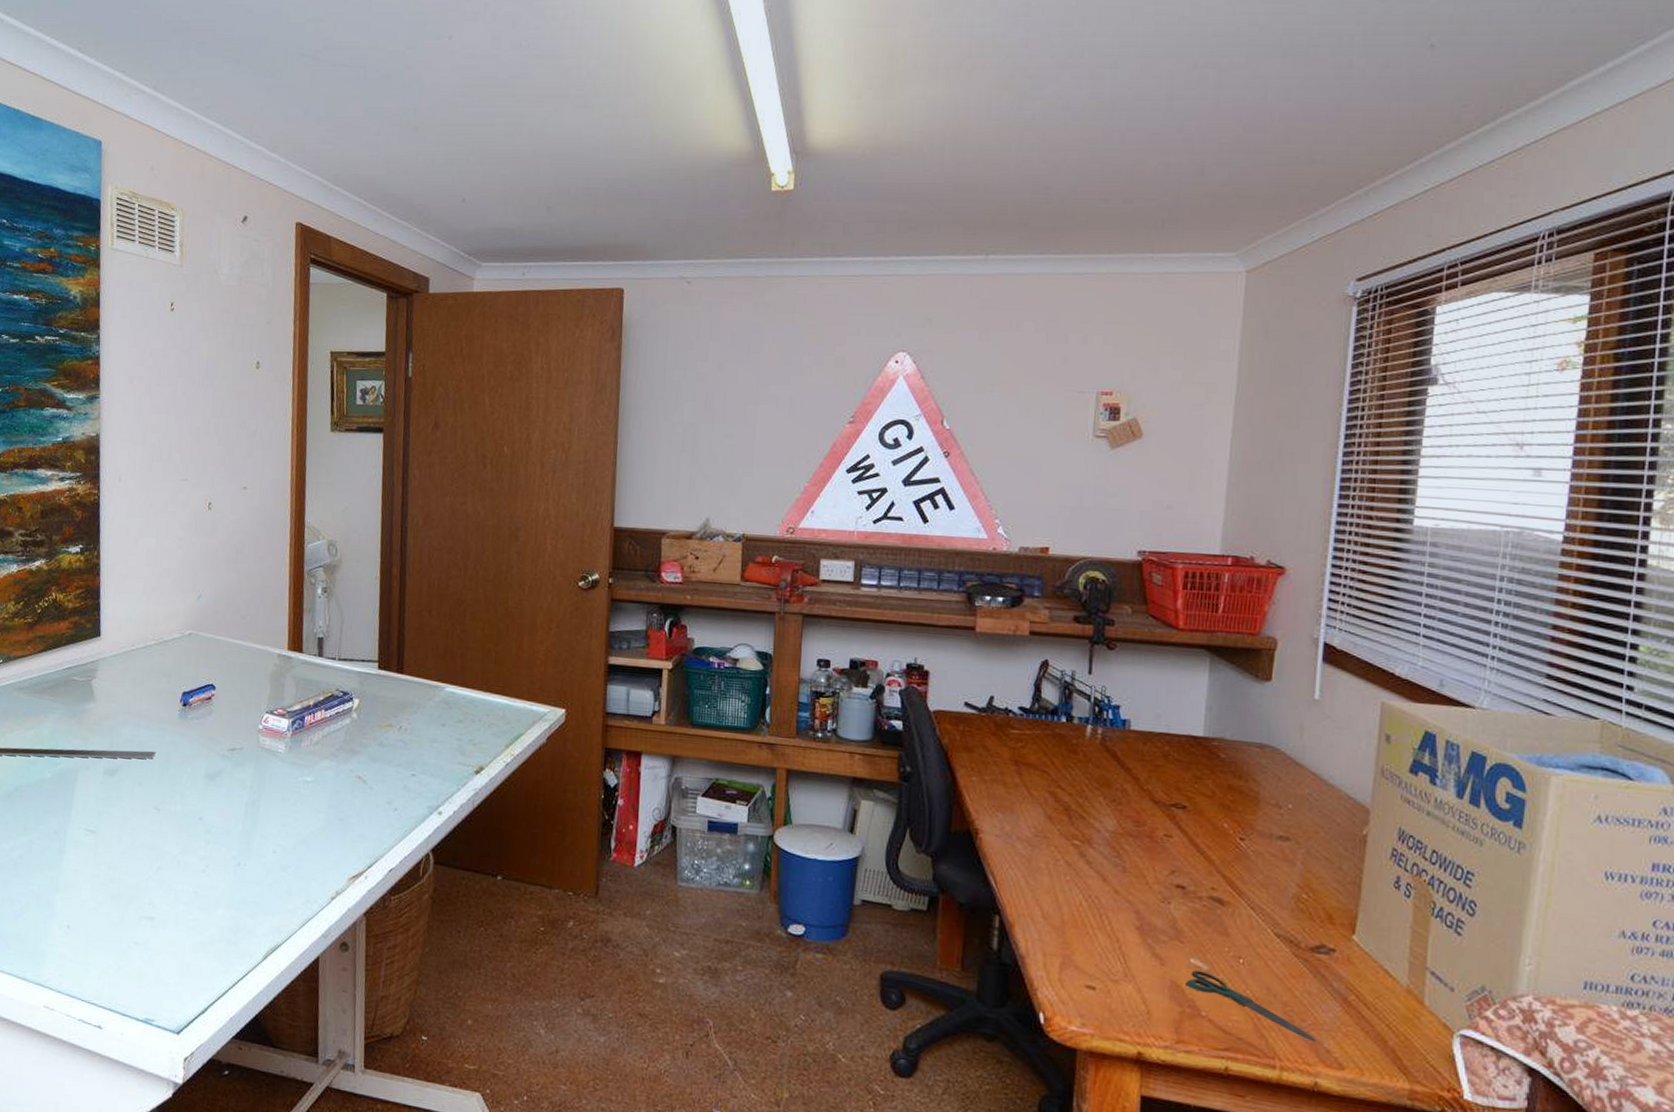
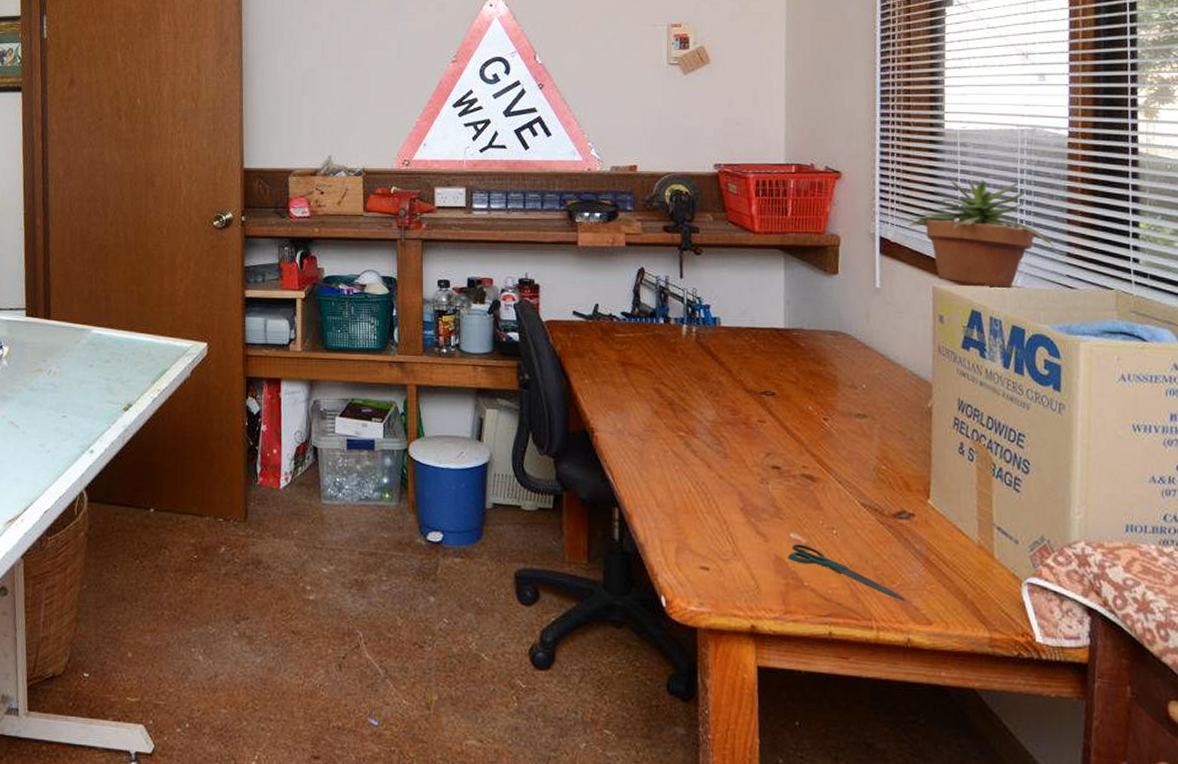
potted plant: none [1359,584,1532,711] -> present [909,179,1054,289]

